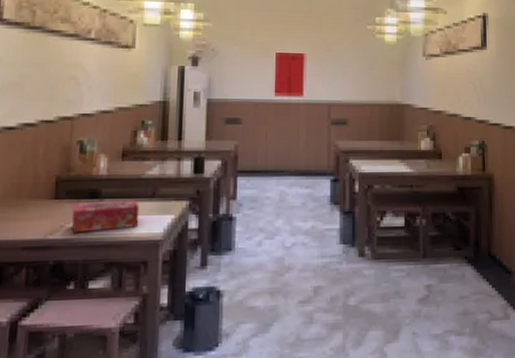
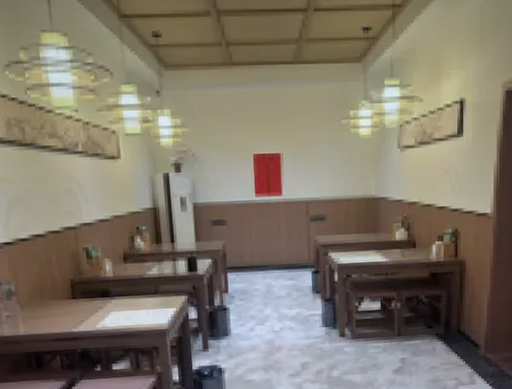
tissue box: present [71,200,140,233] -> none [88,297,147,326]

